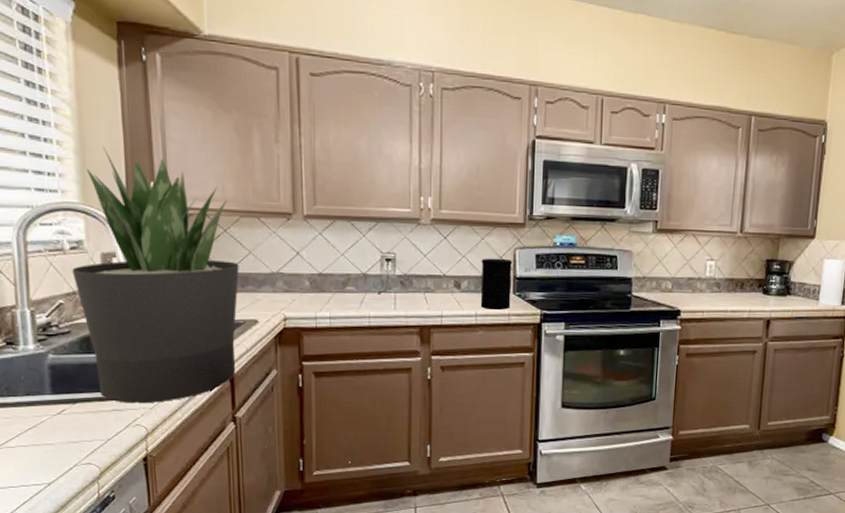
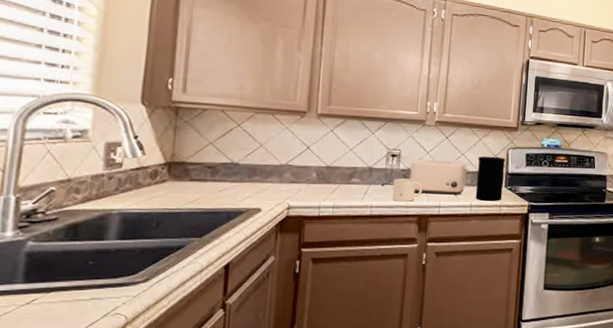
planter: present [72,146,239,404] -> none [70,44,249,292]
mug: none [390,285,422,312] -> present [392,178,423,202]
toaster: none [407,263,471,303] -> present [410,159,469,195]

